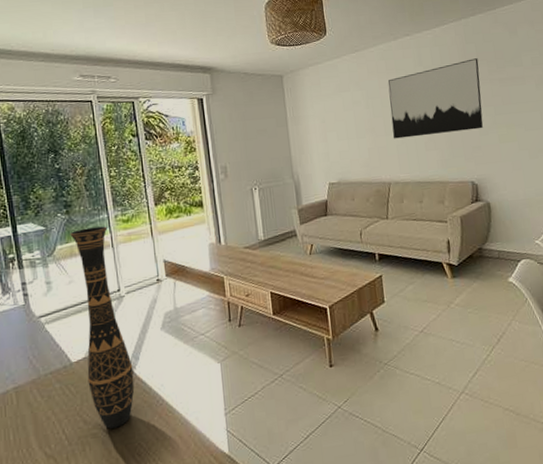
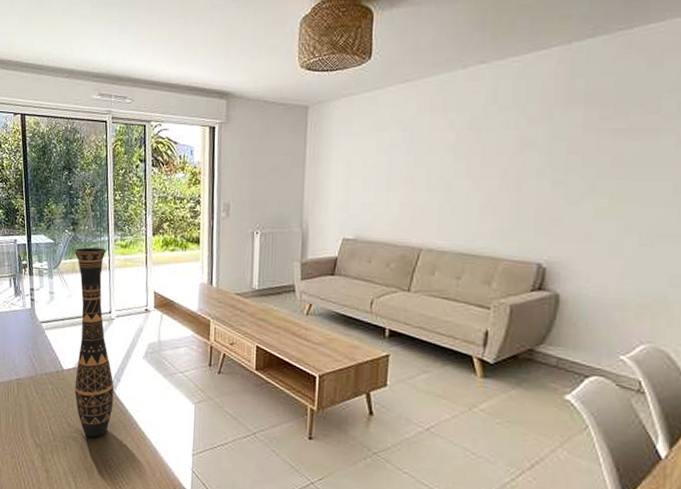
wall art: present [388,58,483,139] -> none [435,98,586,197]

